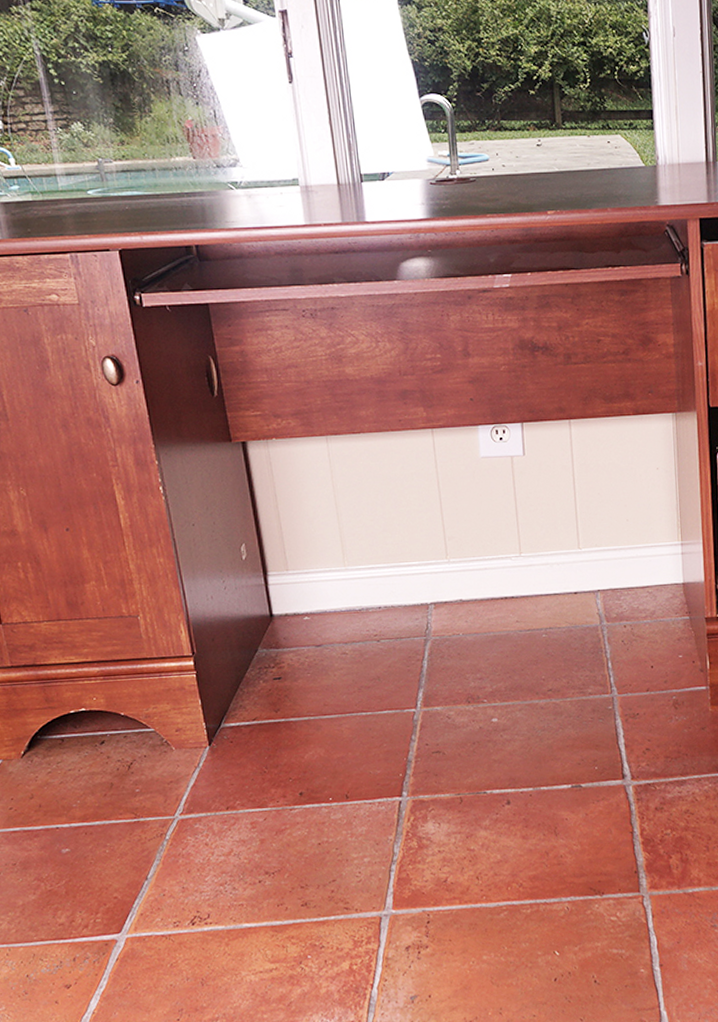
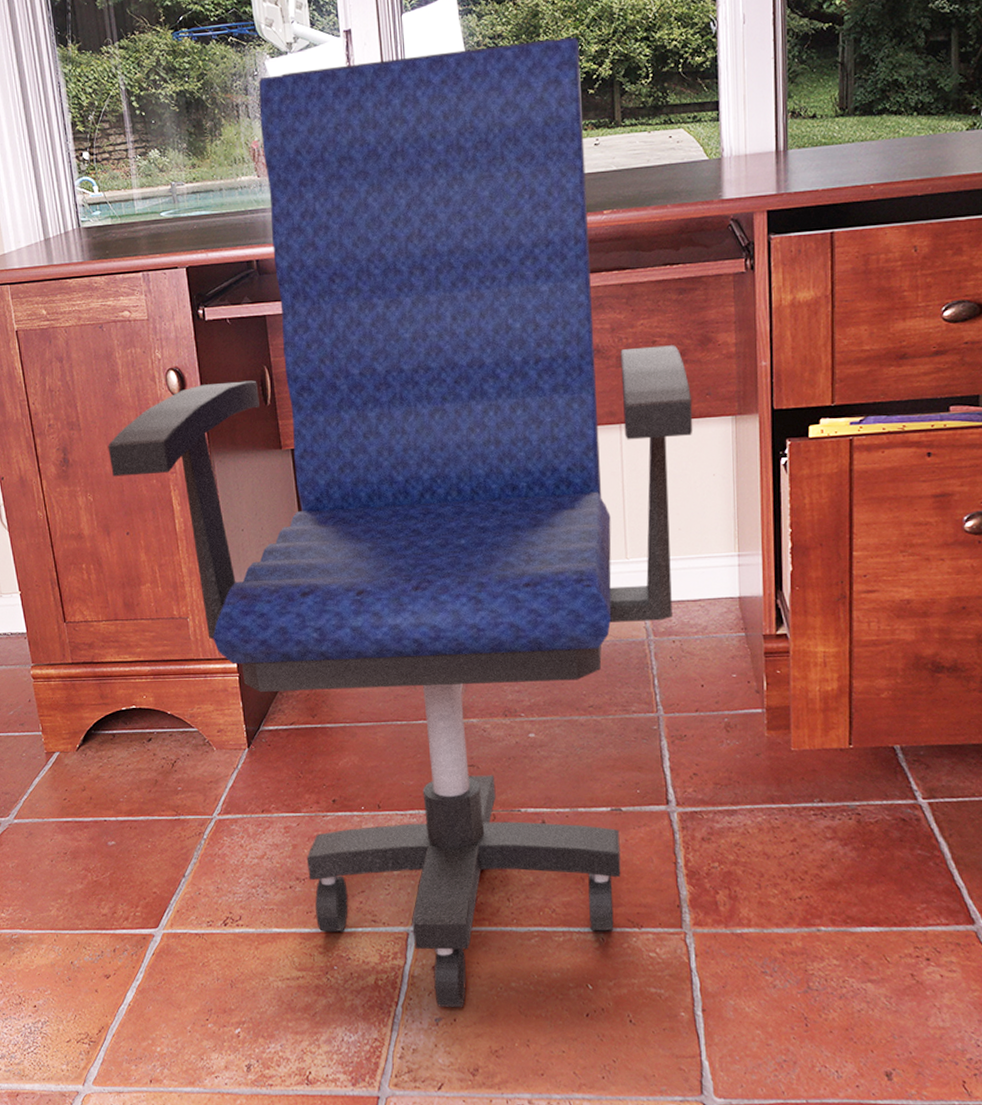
office chair: none [40,36,638,985] -> present [108,37,693,1008]

